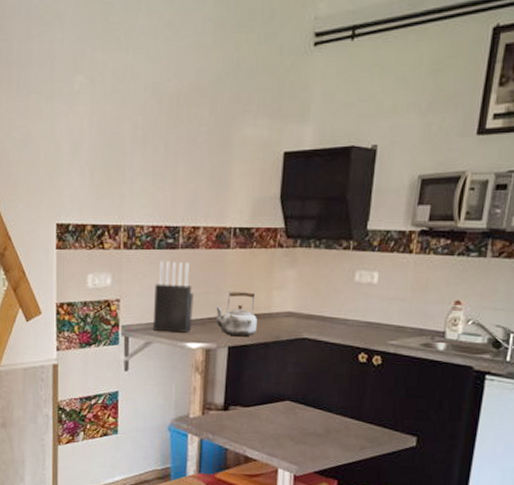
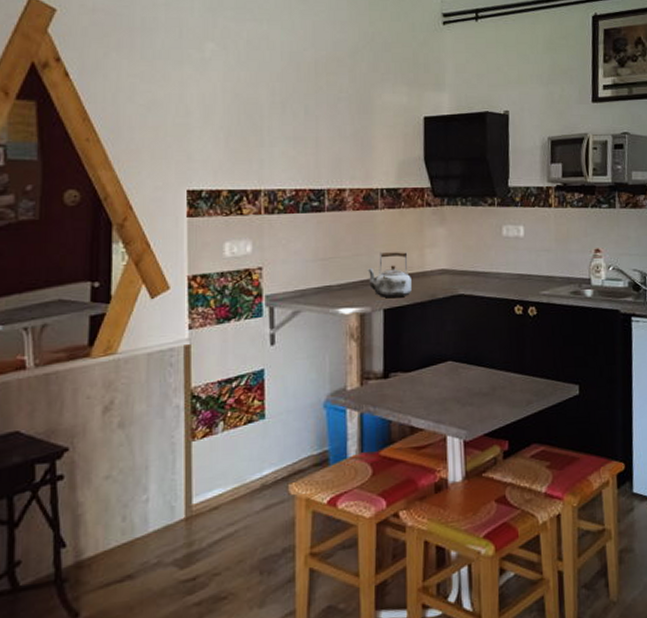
knife block: present [152,261,195,333] -> none [300,224,345,299]

